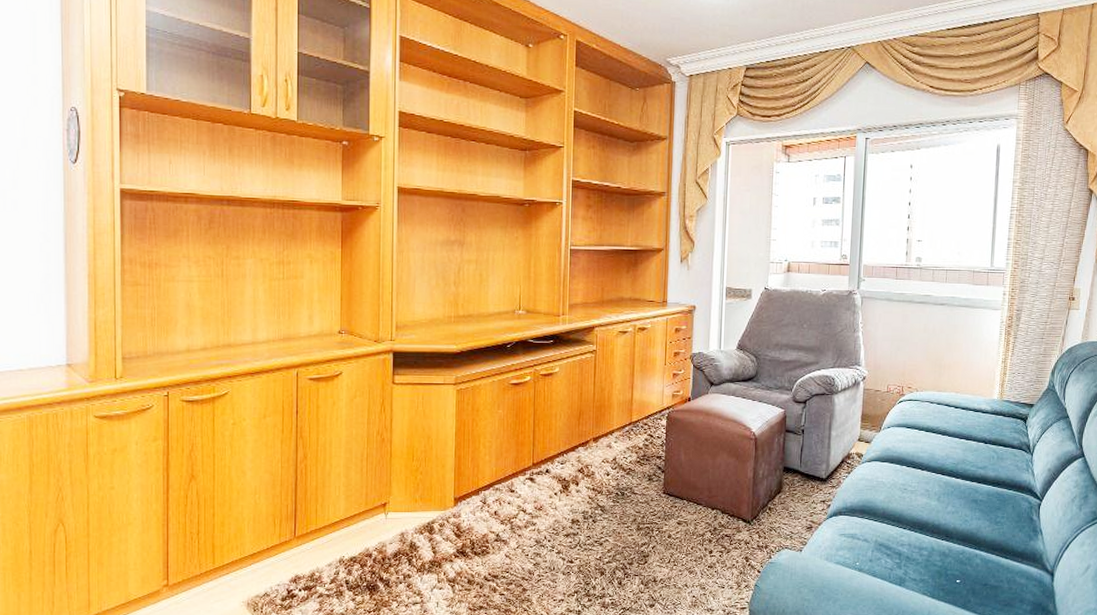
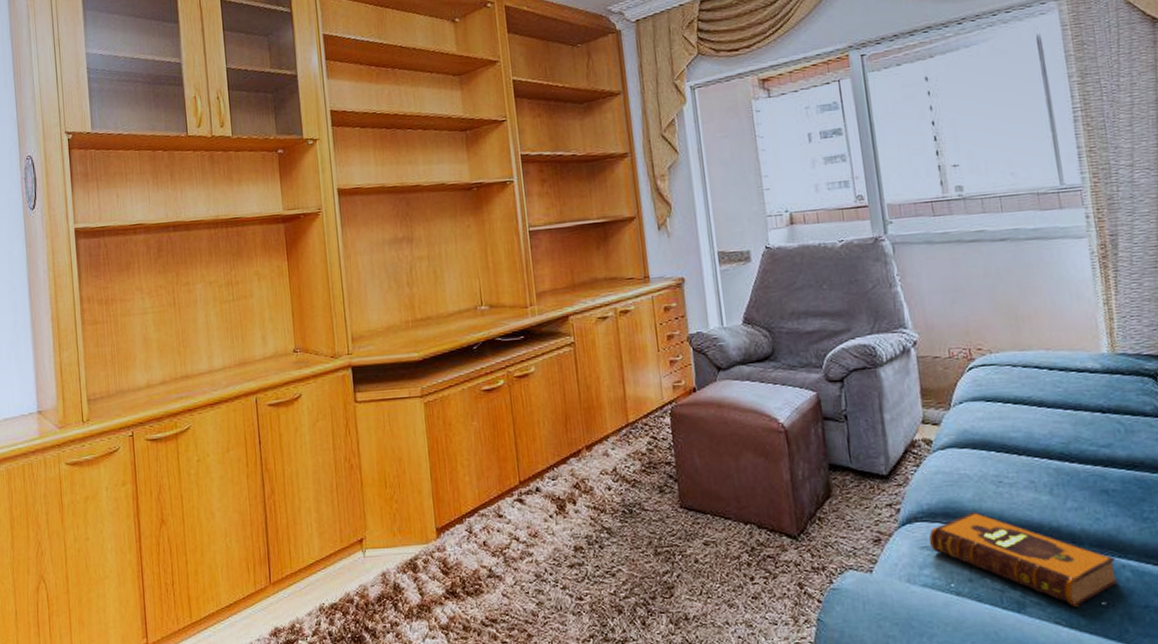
hardback book: none [846,510,972,583] -> present [928,512,1118,607]

